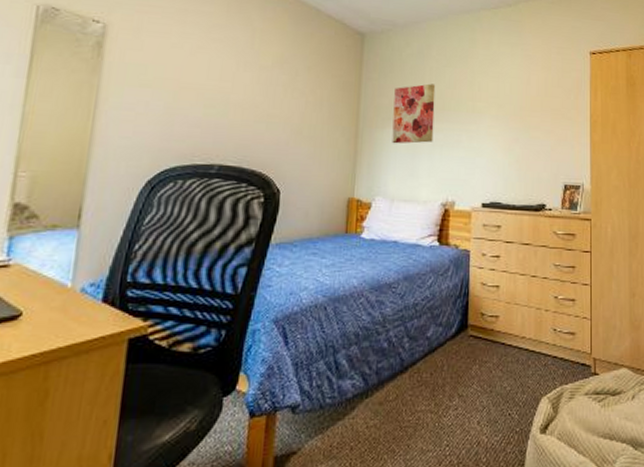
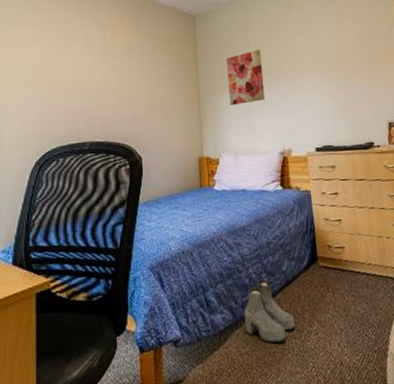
boots: none [377,345,434,416] -> present [243,280,296,343]

